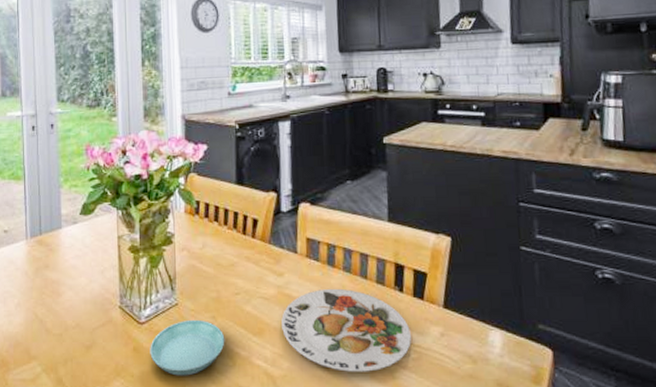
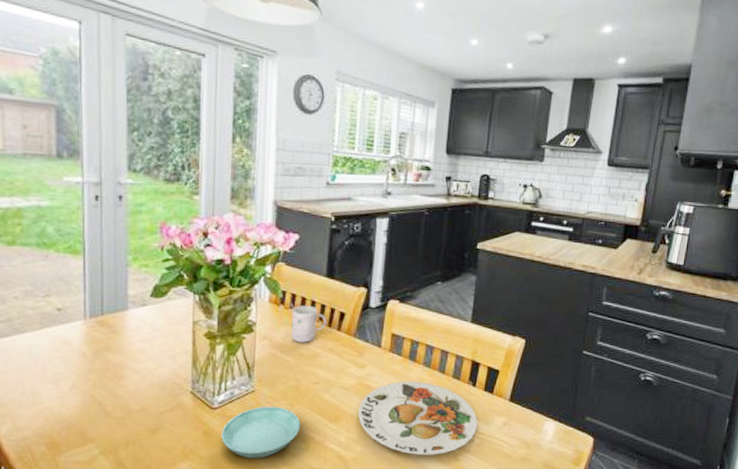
mug: none [205,212,241,252] -> present [291,303,327,343]

